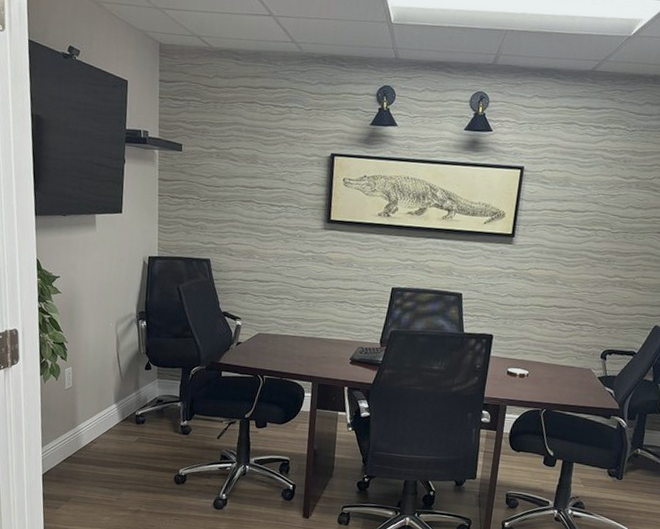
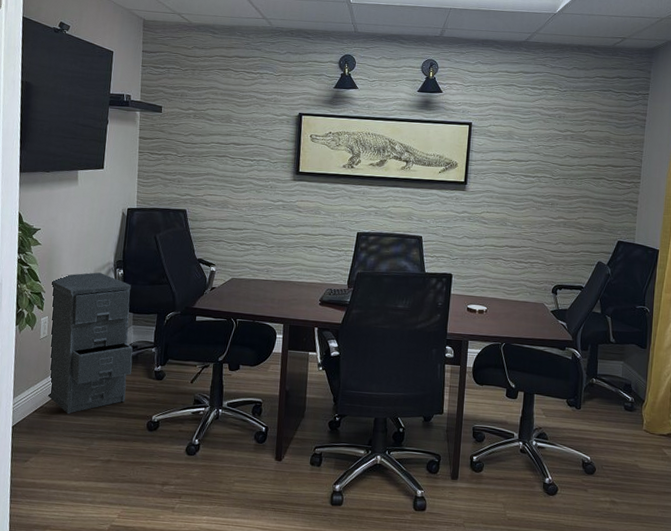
filing cabinet: none [74,323,158,465] -> present [47,272,133,415]

